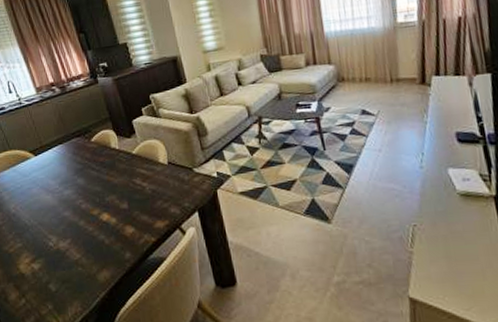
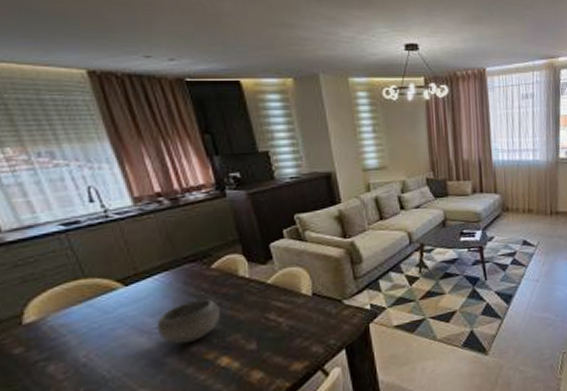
bowl: none [57,166,100,202] -> present [157,299,220,345]

